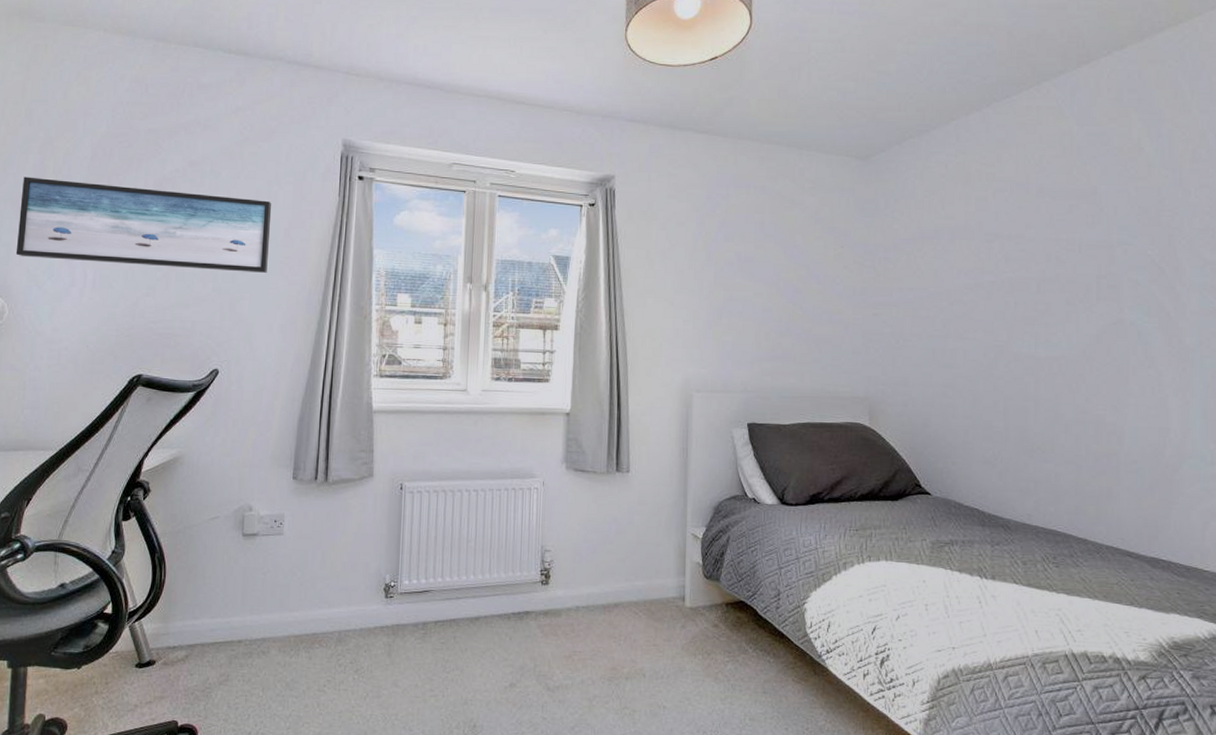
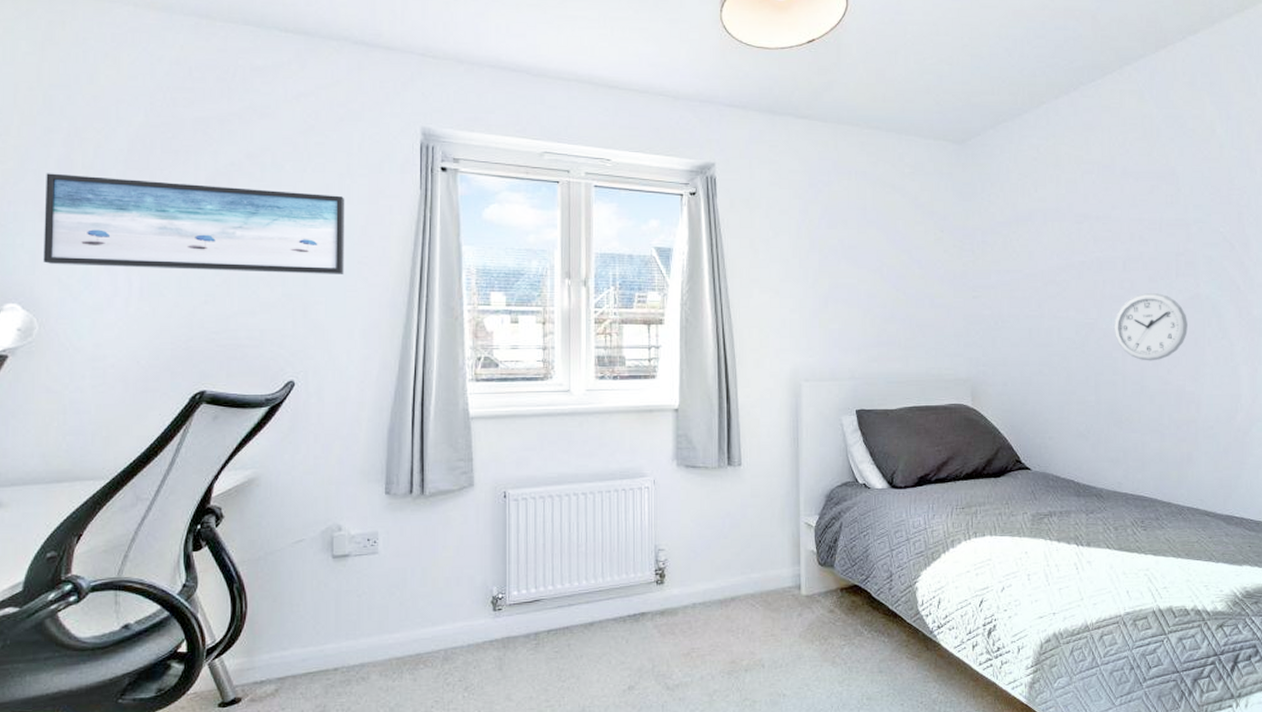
wall clock: none [1025,316,1109,388] -> present [1114,293,1188,361]

